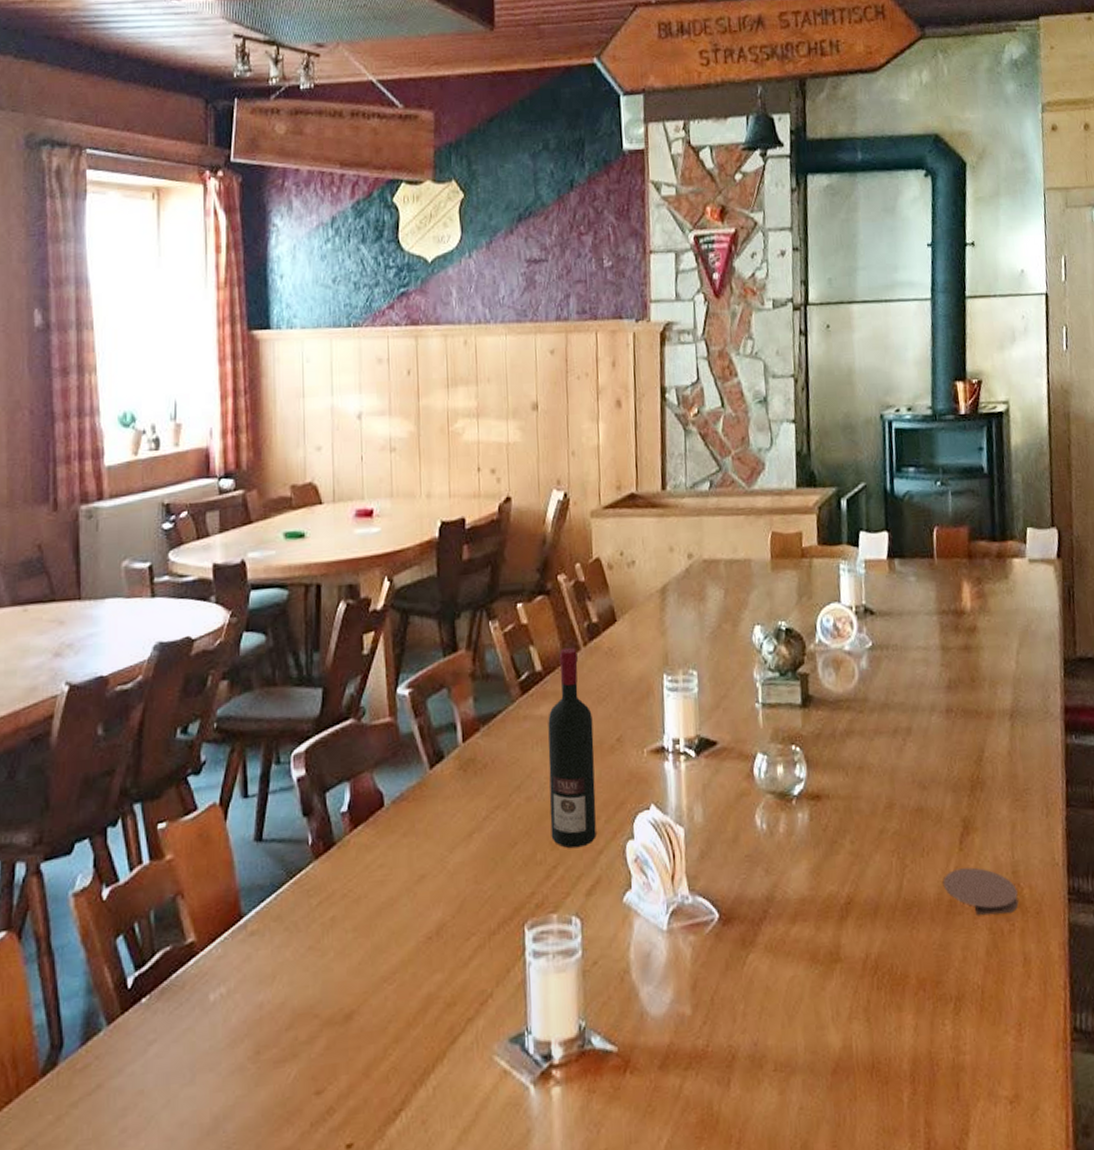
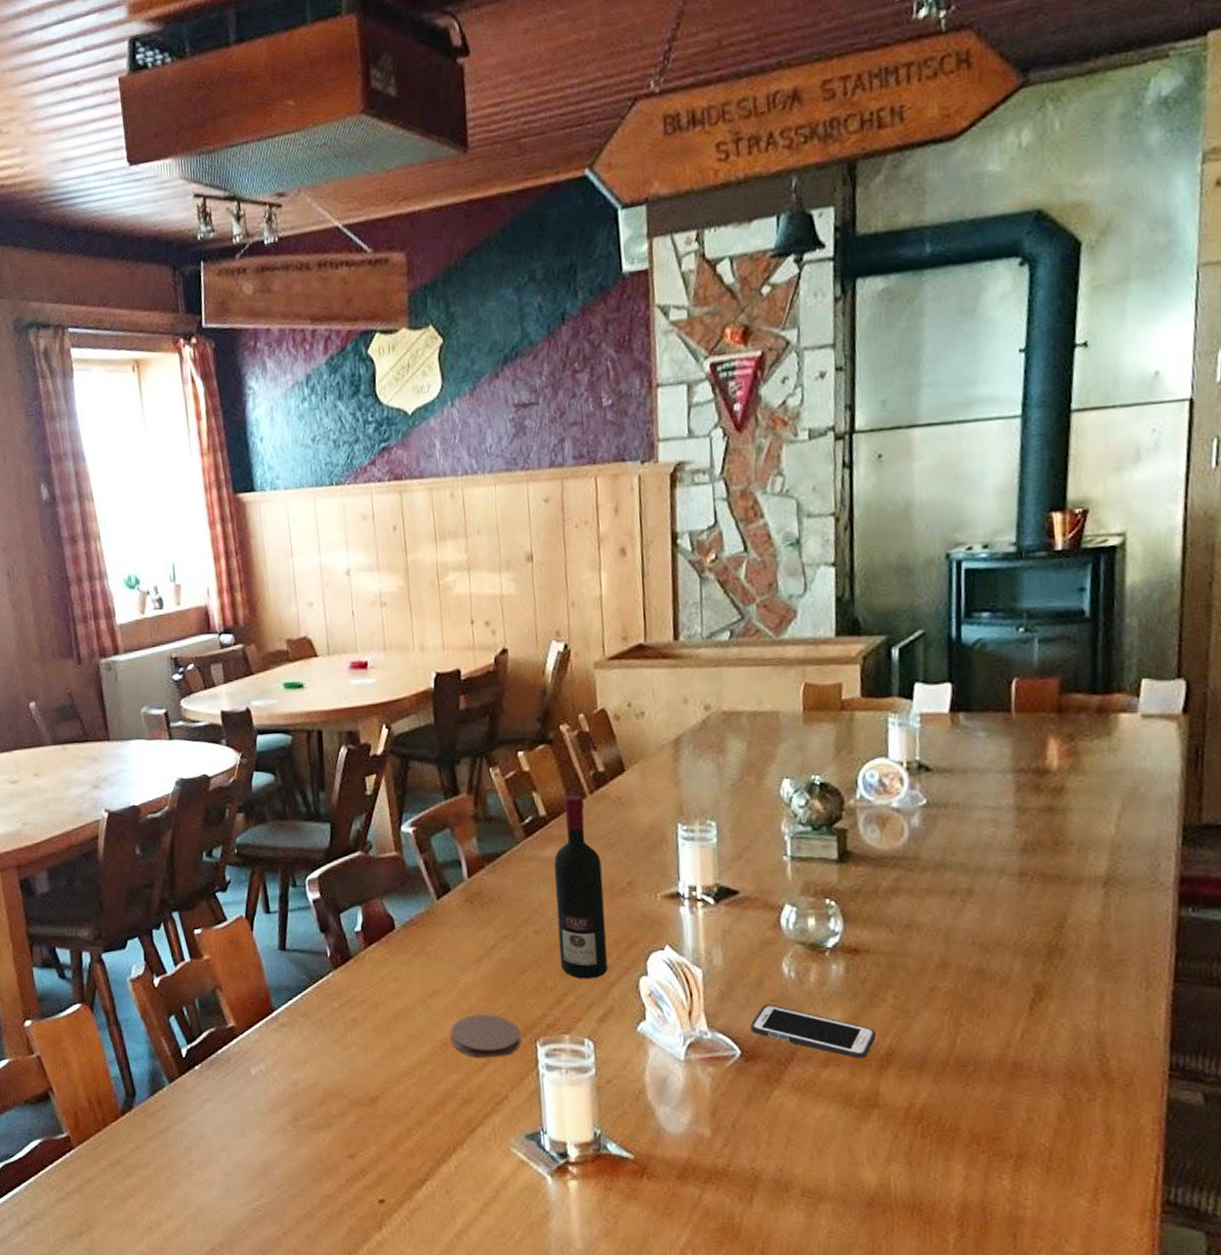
coaster: none [437,898,509,951] -> present [451,1015,521,1058]
cell phone: none [727,860,836,911] -> present [750,1004,876,1059]
coaster: present [943,867,1019,915] -> none [1006,1033,1103,1083]

